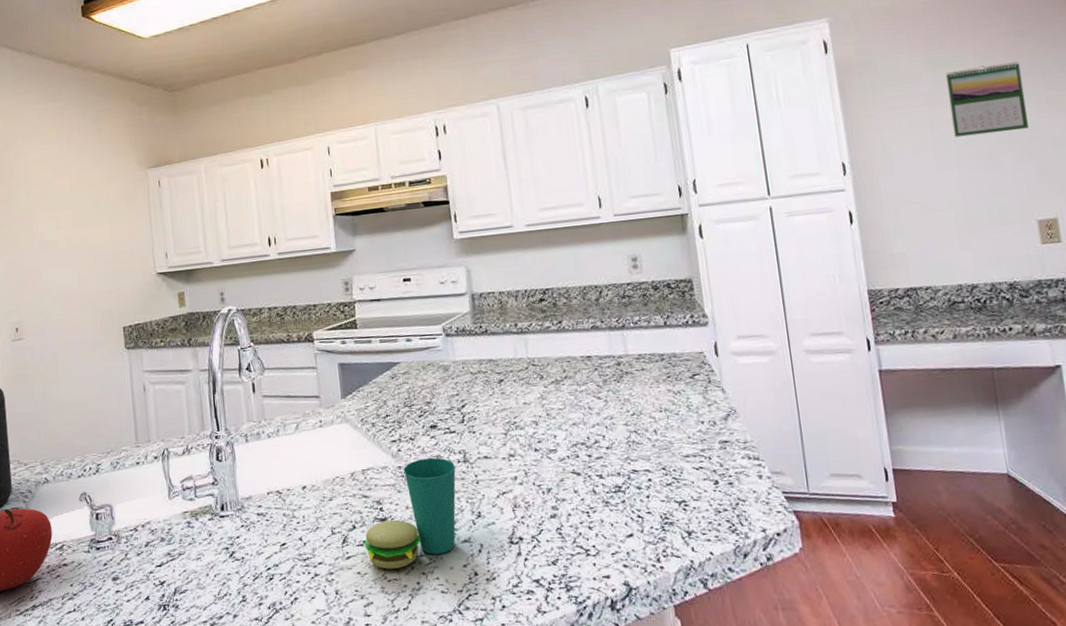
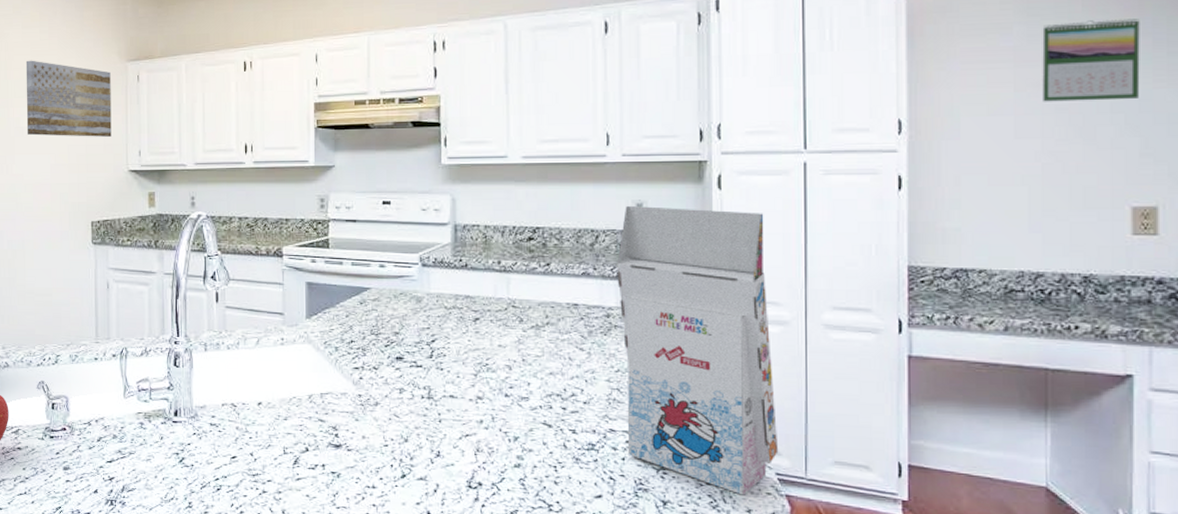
wall art: none [46,175,137,248] -> present [25,60,112,137]
cup: present [364,457,456,569] -> none [316,389,419,497]
gift box: none [620,256,782,517] -> present [617,205,779,495]

